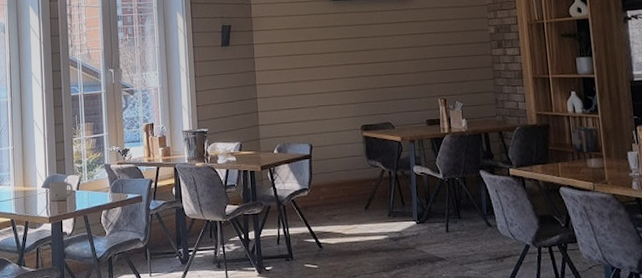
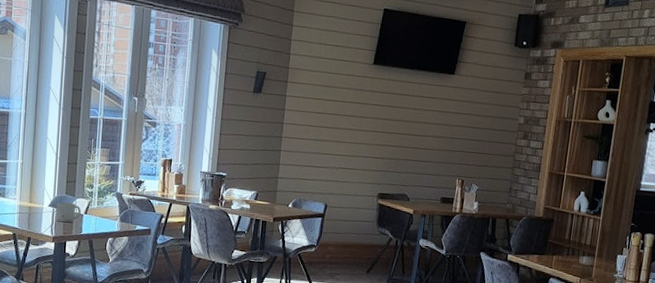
books: present [572,126,600,153] -> none [571,225,597,251]

